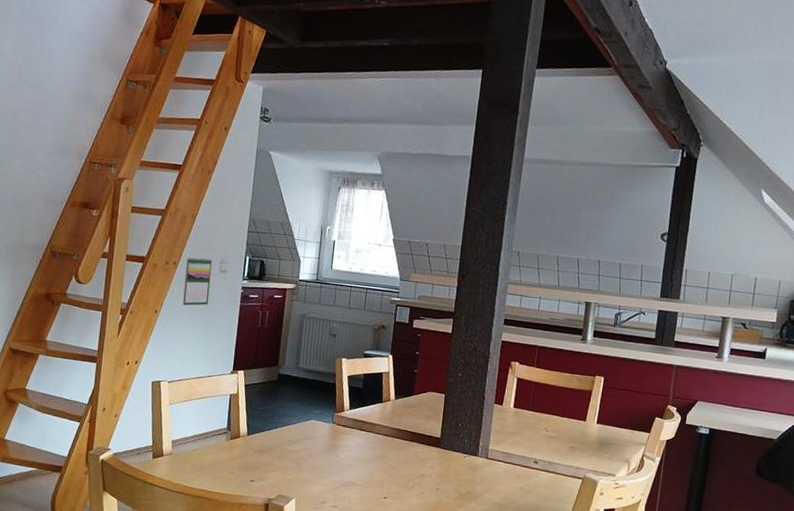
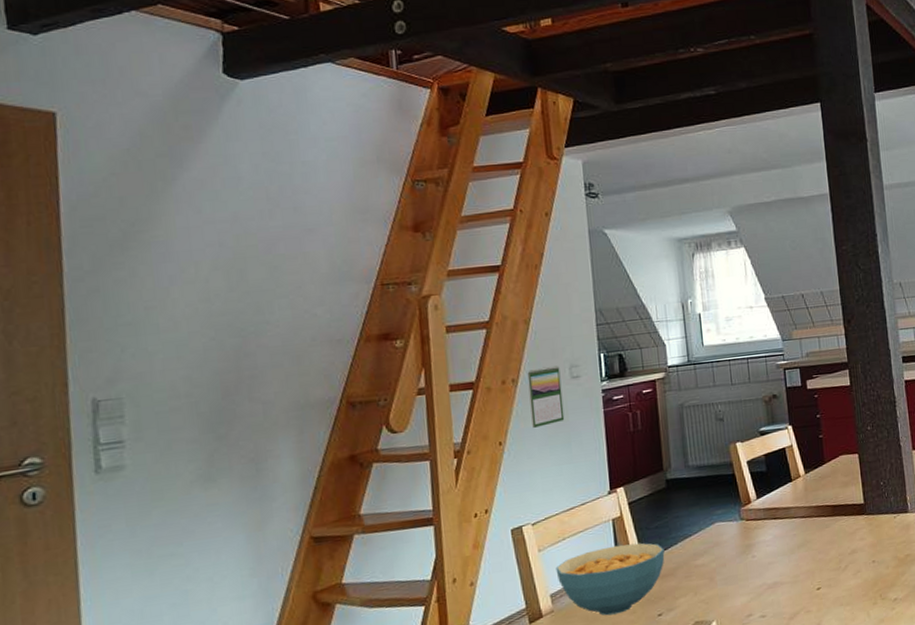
cereal bowl: none [179,415,266,471] -> present [555,542,665,616]

